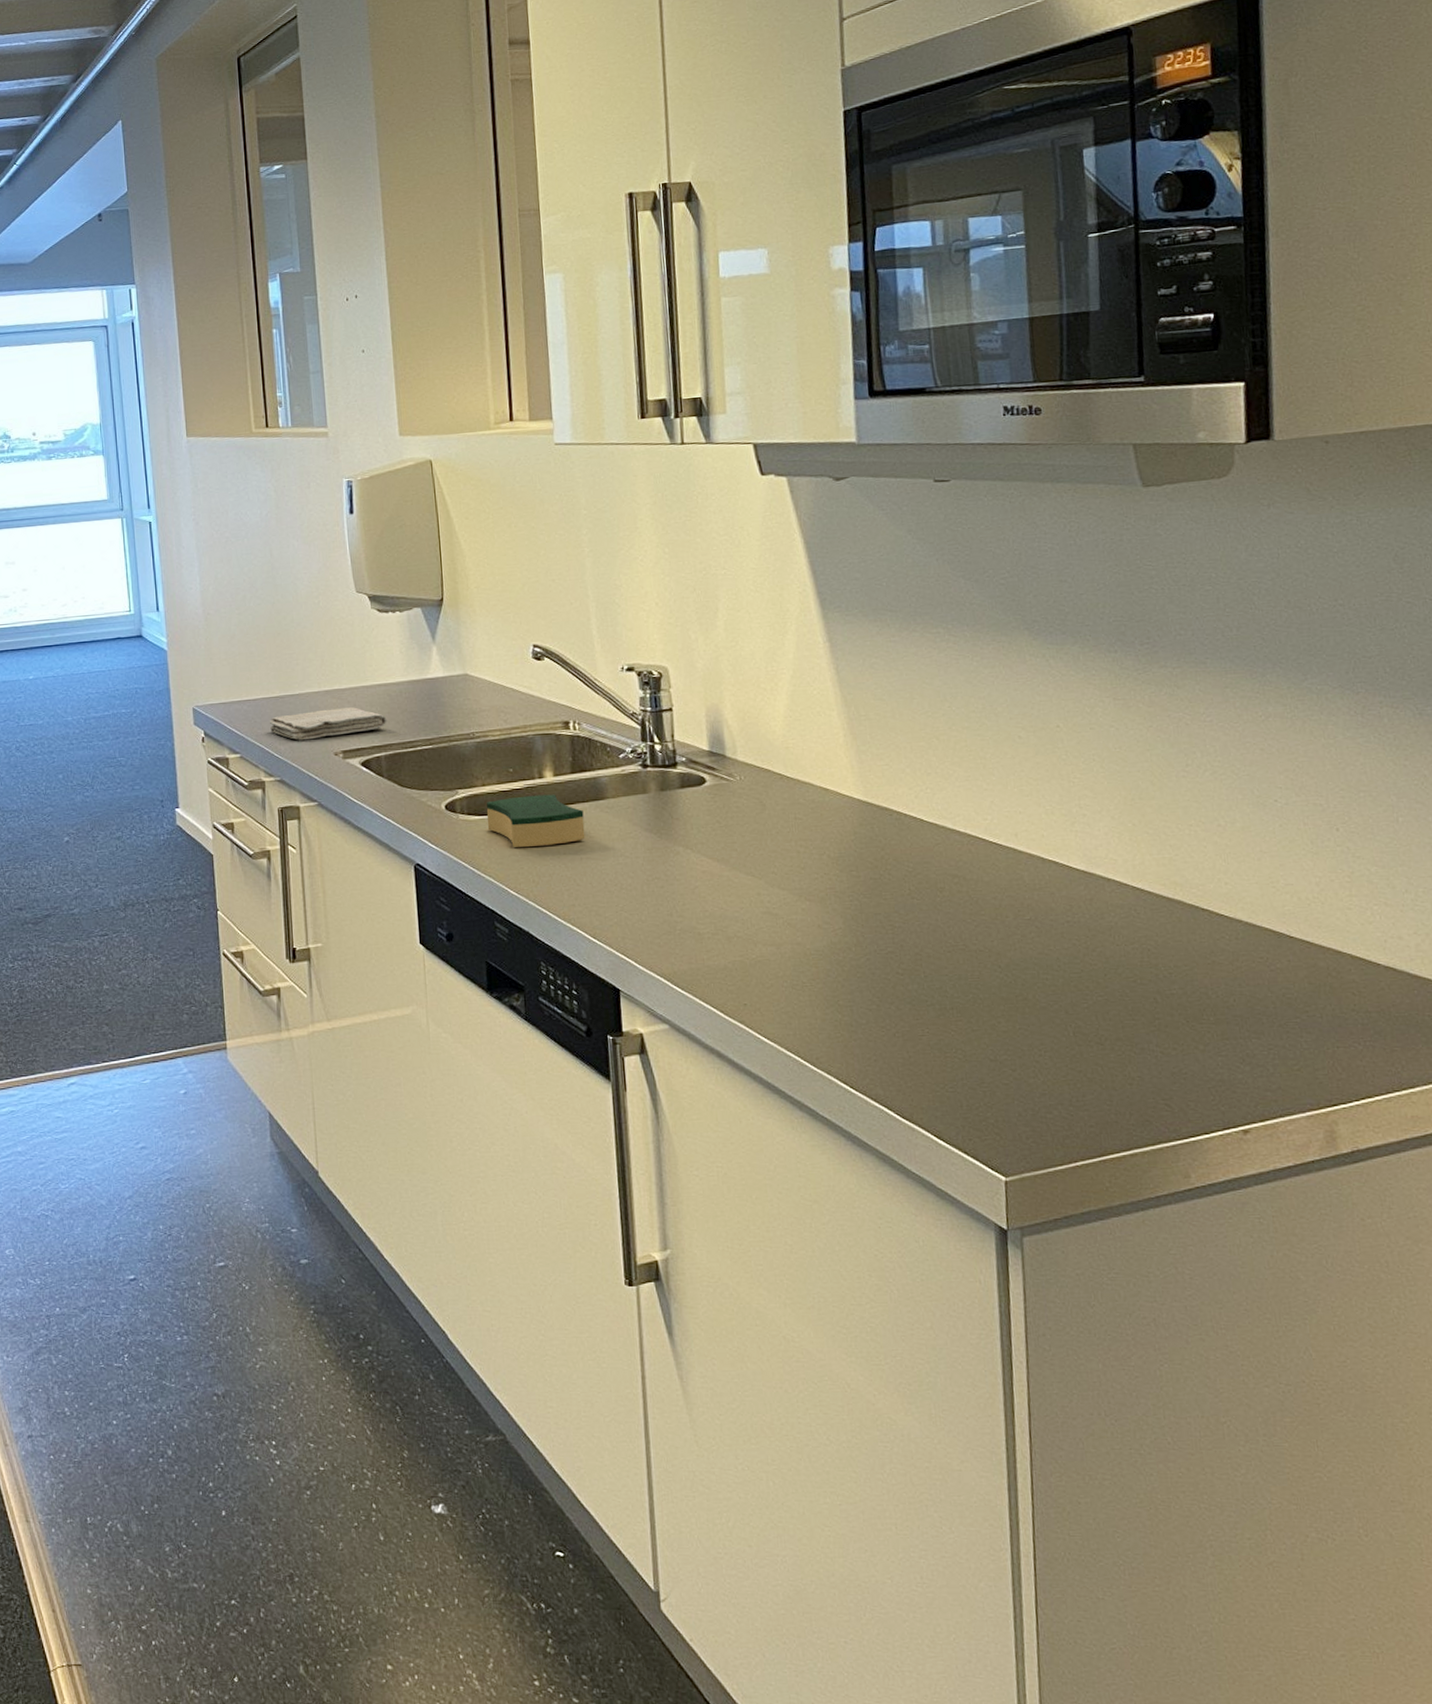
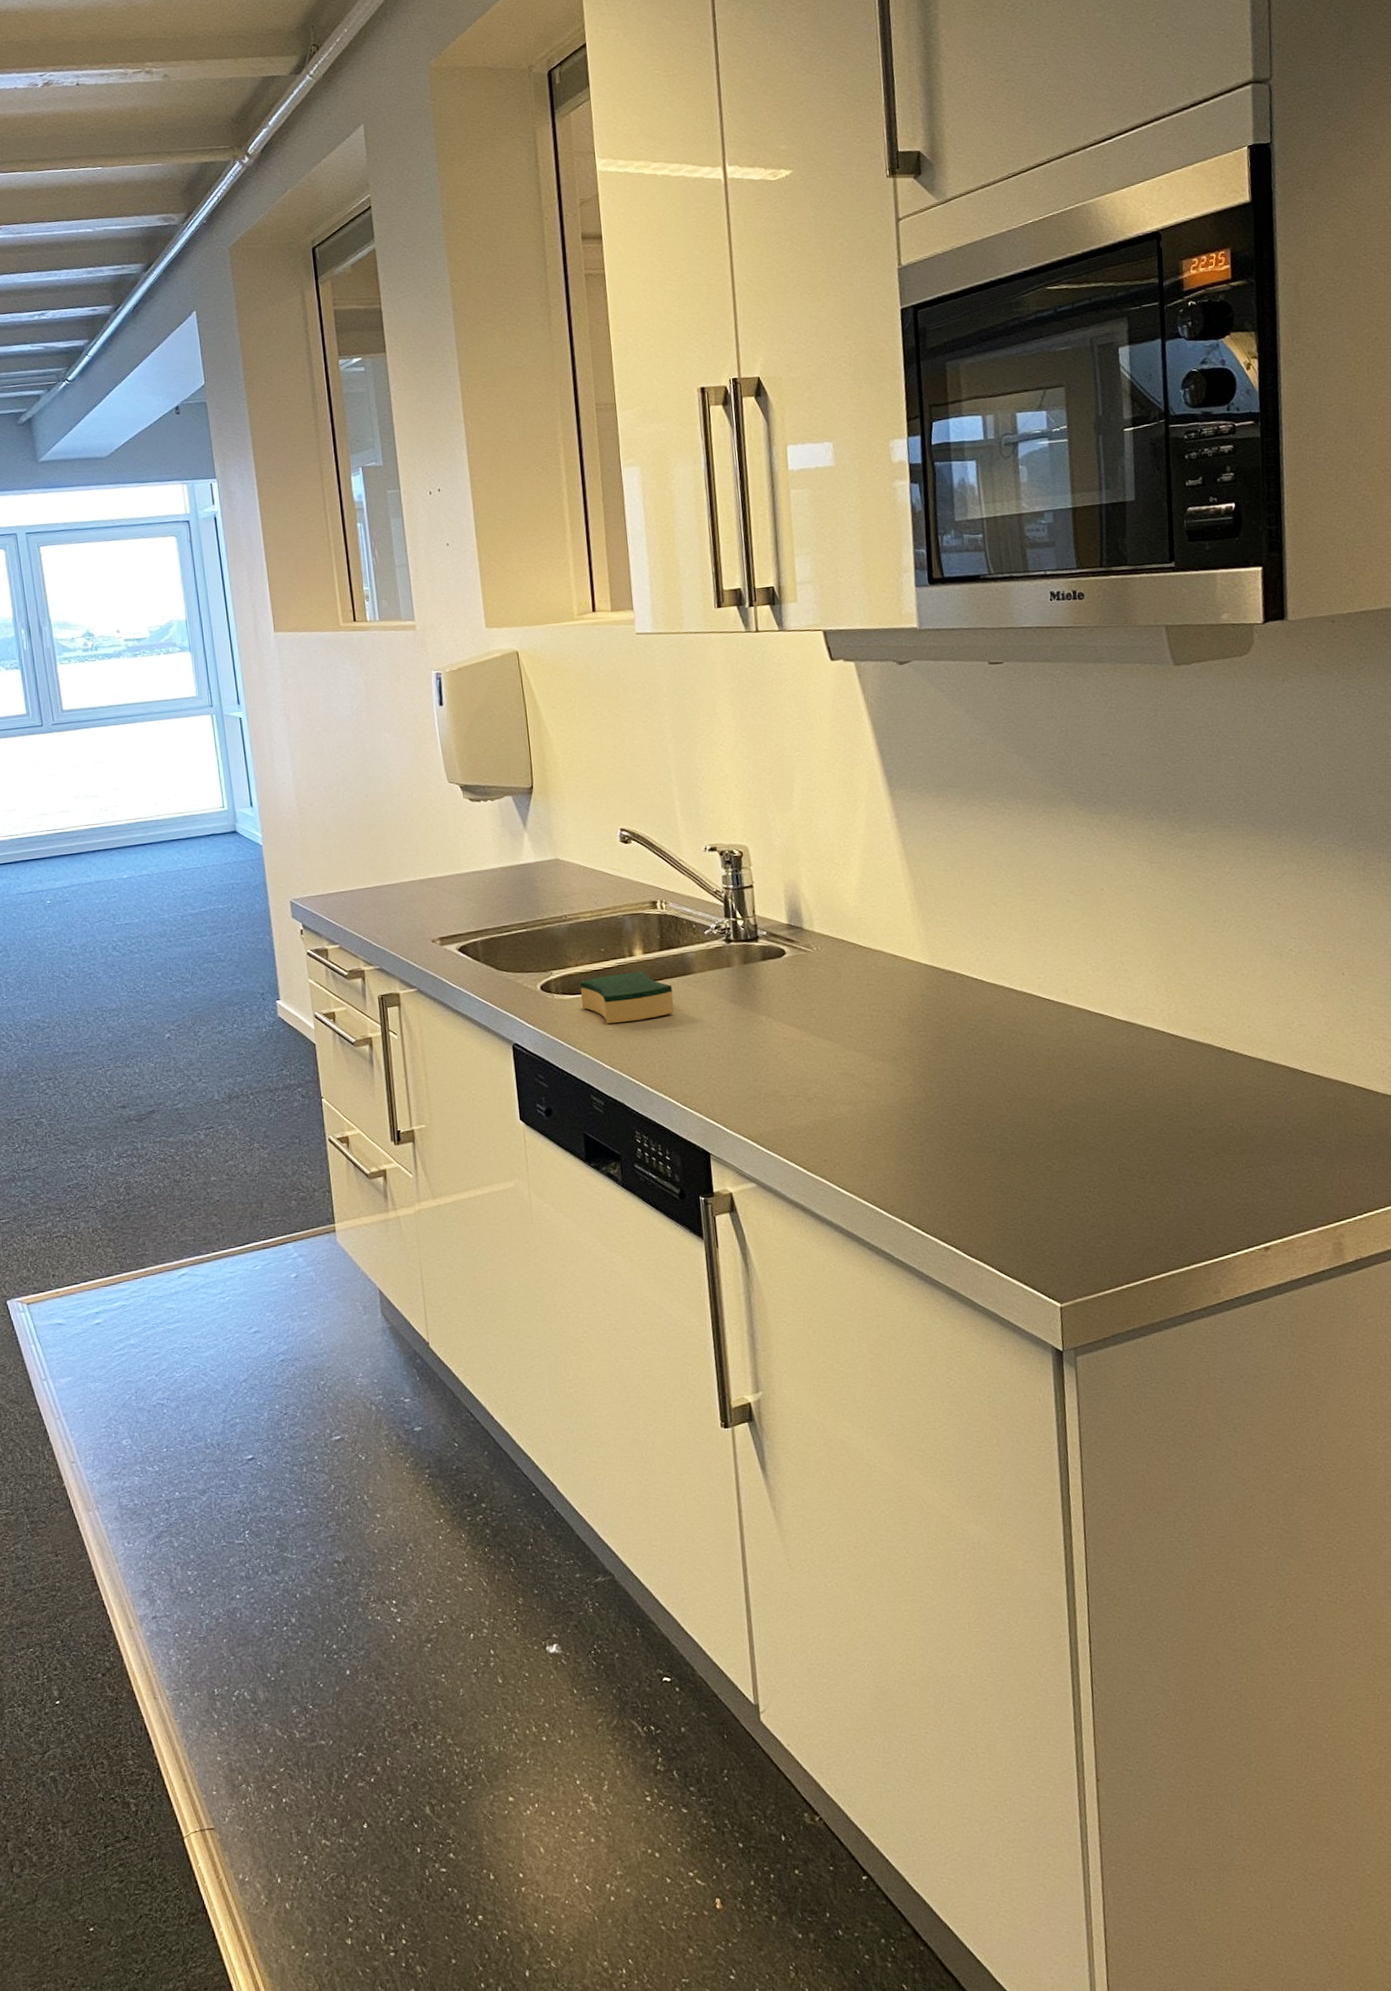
washcloth: present [269,707,387,741] -> none [366,895,482,930]

